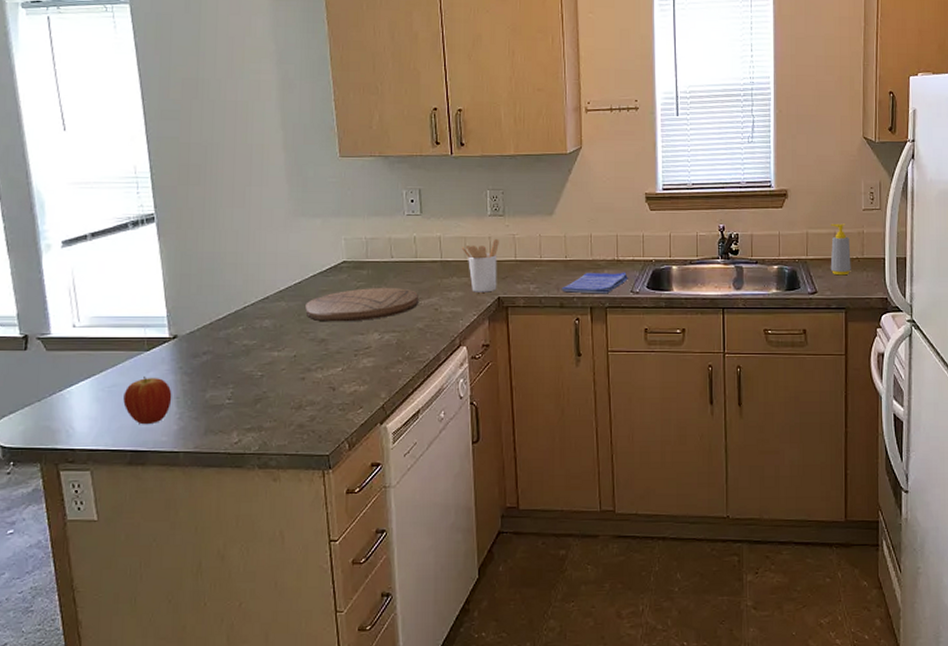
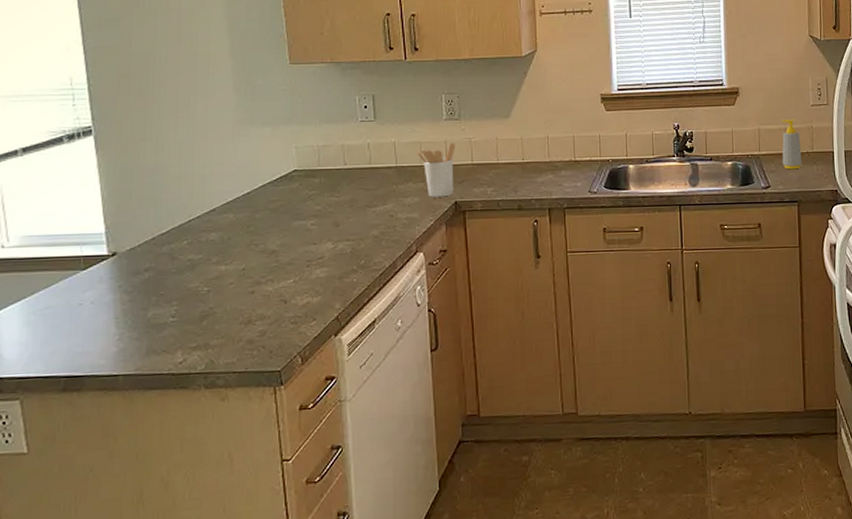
fruit: present [123,377,172,425] -> none [57,297,111,348]
cutting board: present [305,288,419,322] -> none [254,195,374,233]
dish towel: present [561,272,628,294] -> none [519,172,586,195]

